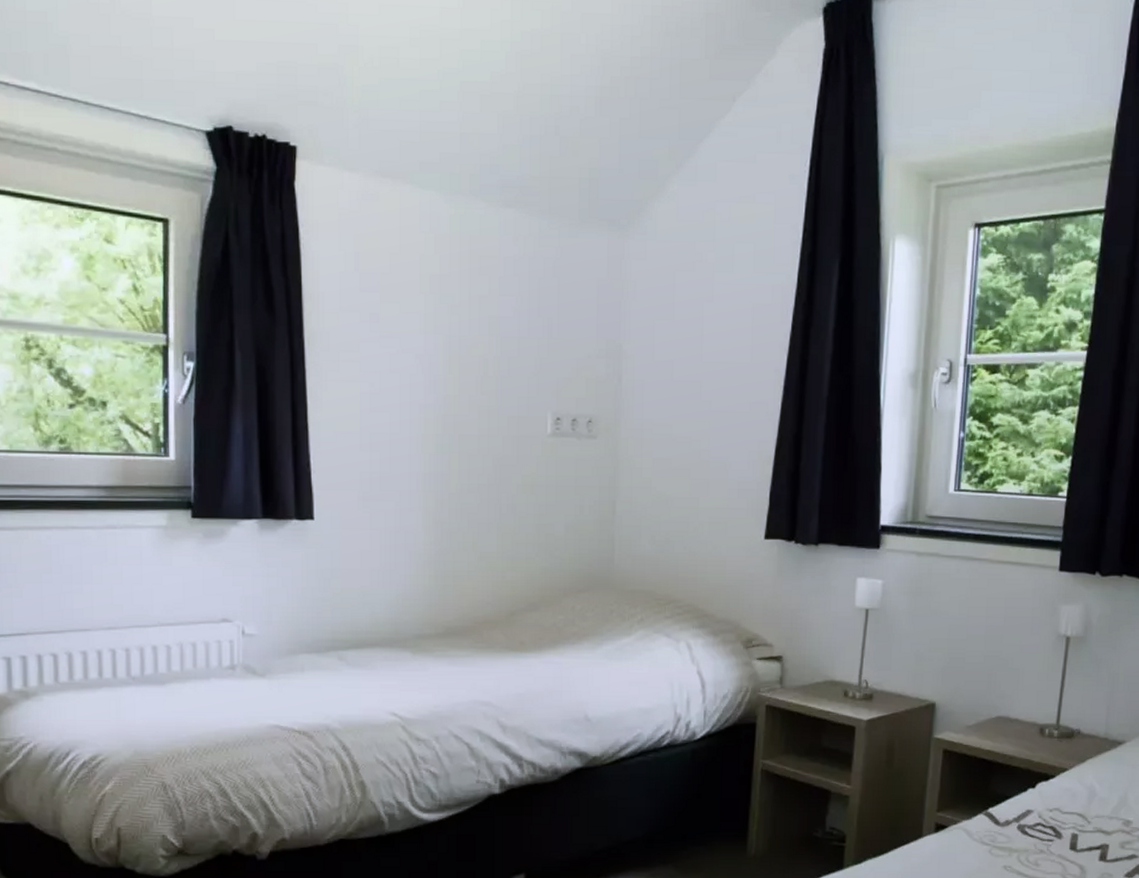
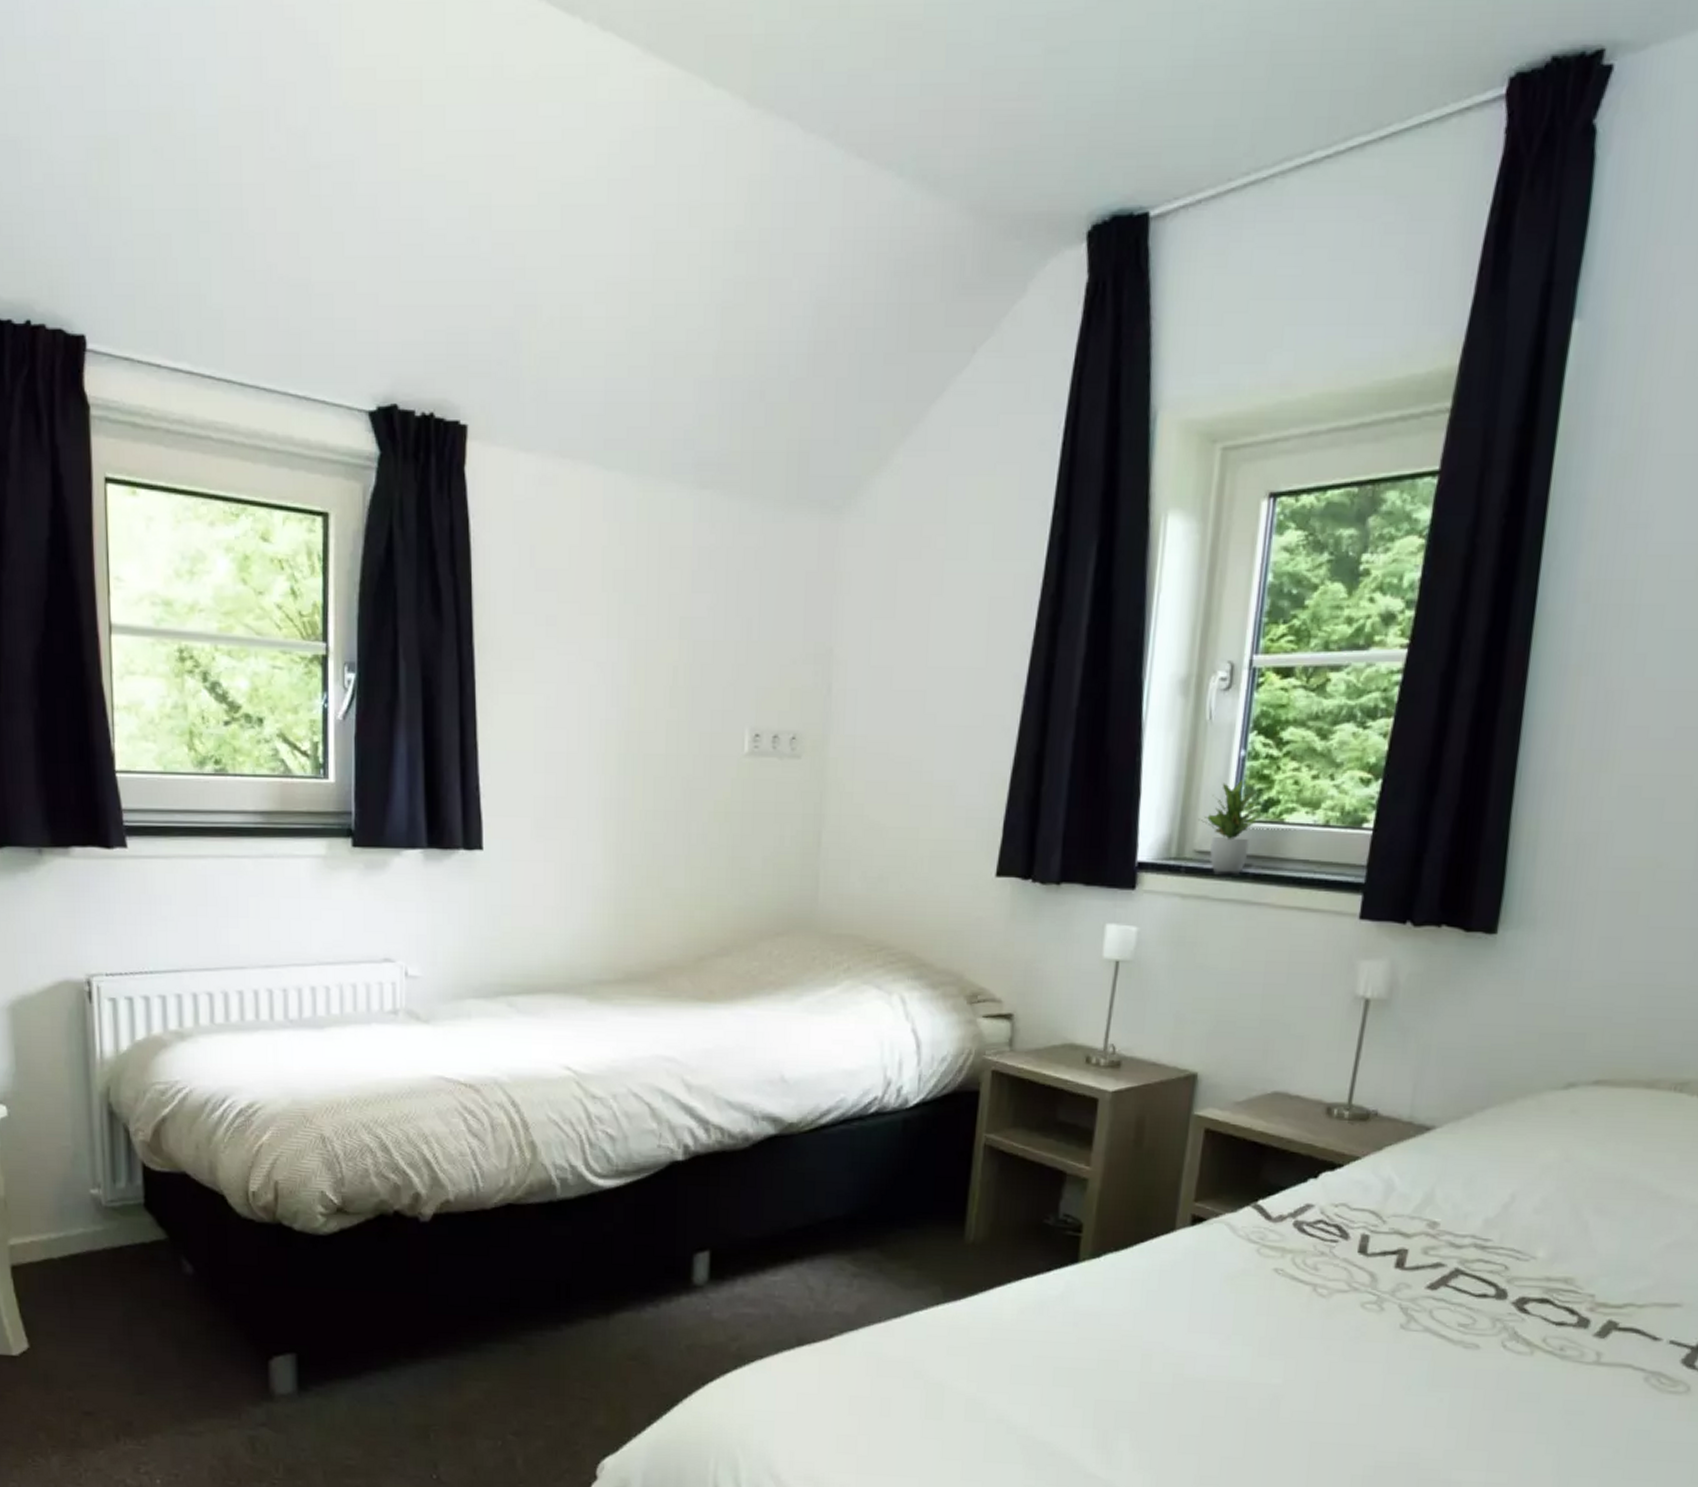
potted plant: none [929,457,979,537] -> present [1198,780,1262,876]

